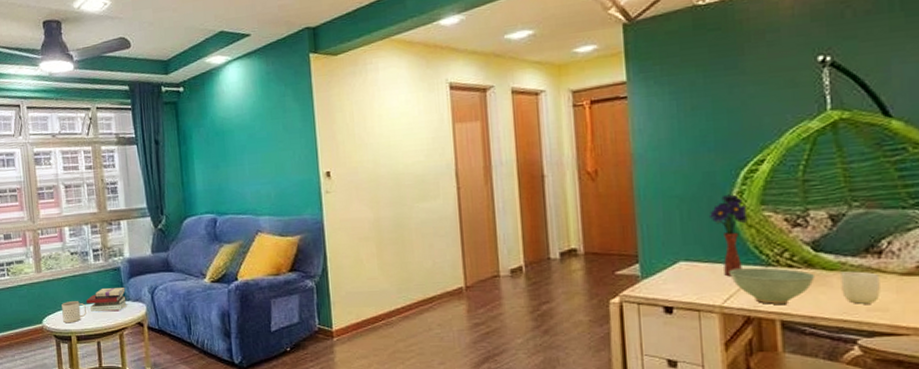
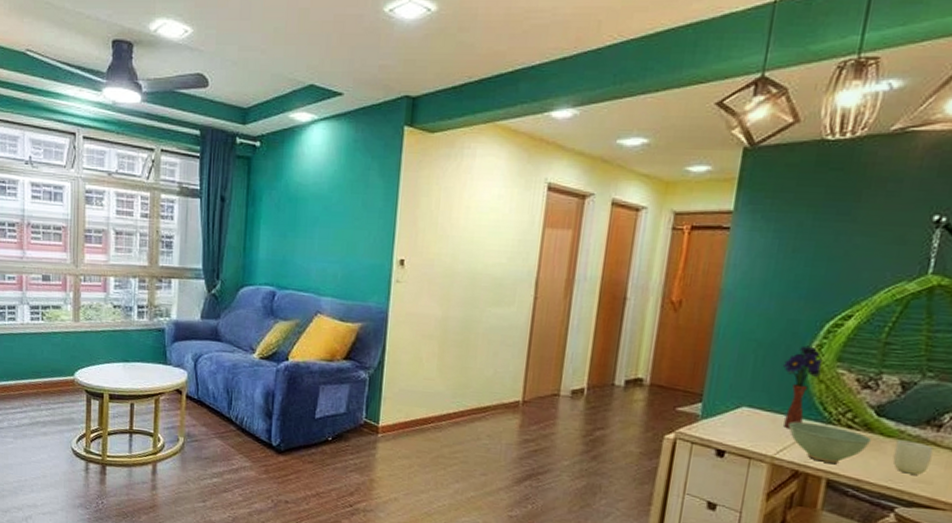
mug: present [61,301,87,324] -> none [97,357,123,380]
books: present [86,288,127,312] -> none [124,348,168,375]

